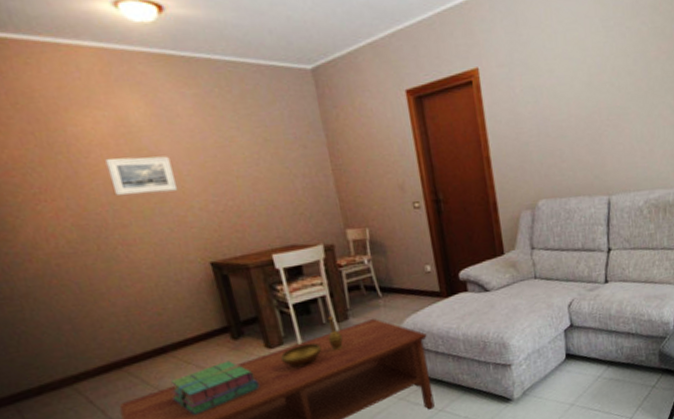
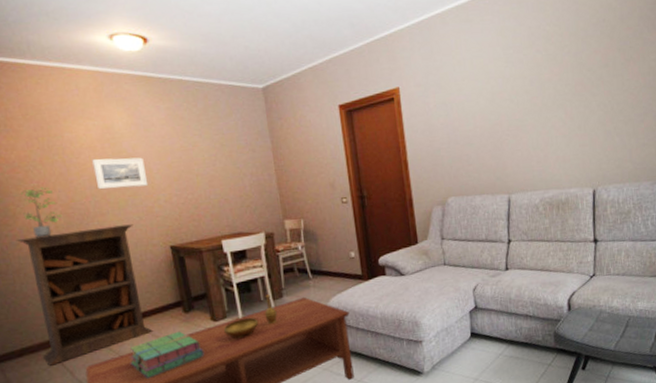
potted plant: none [19,193,73,256] -> present [21,186,61,238]
bookcase: none [19,237,198,404] -> present [15,224,154,366]

